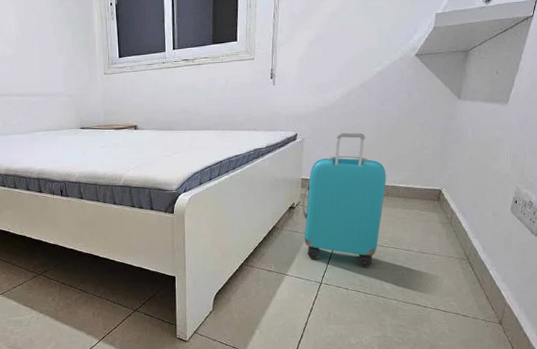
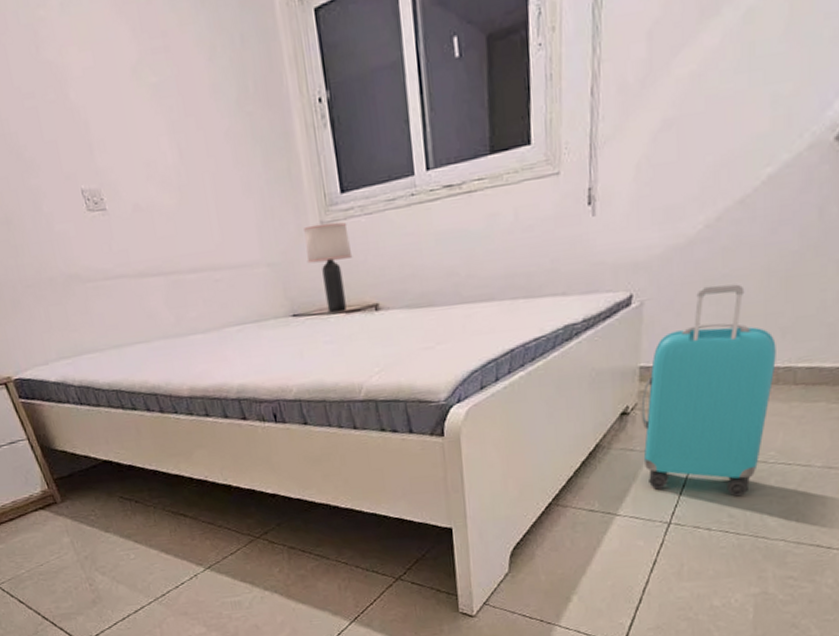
table lamp: none [93,74,123,129] -> present [304,222,353,314]

